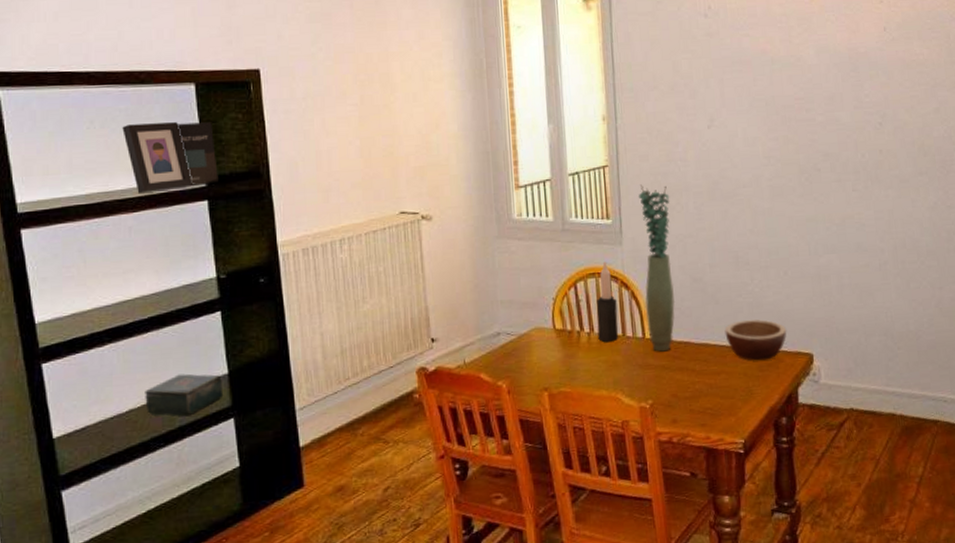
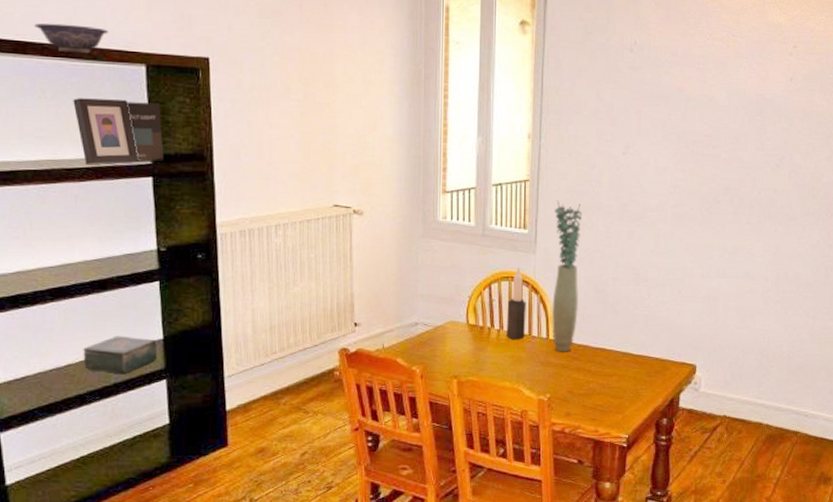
decorative bowl: none [80,49,156,79] -> present [34,23,109,54]
bowl: present [724,319,787,361] -> none [620,330,676,367]

